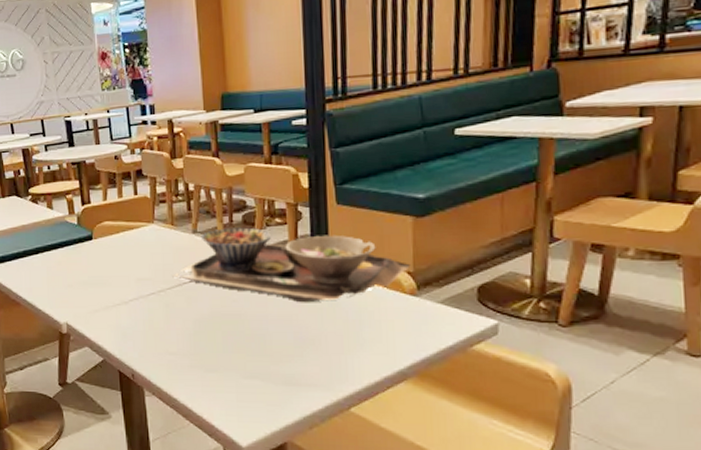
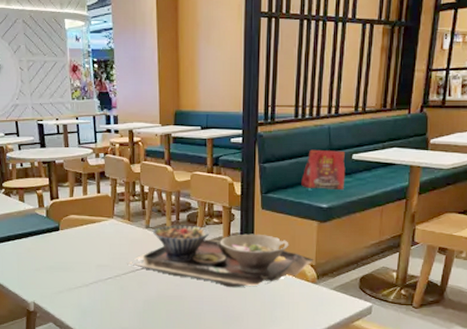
shopping bag: none [387,125,447,177] -> present [301,149,346,191]

